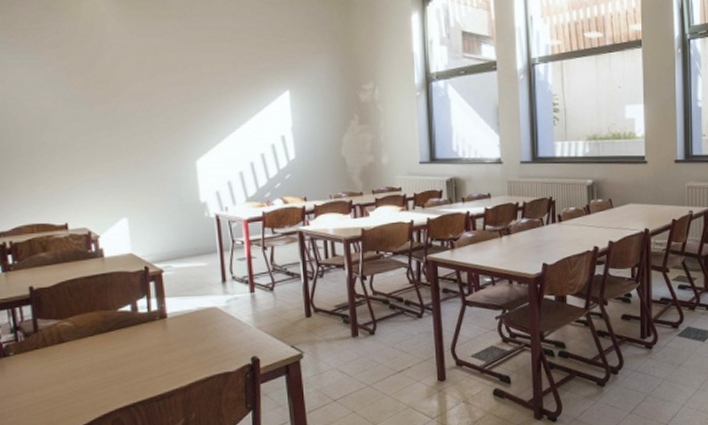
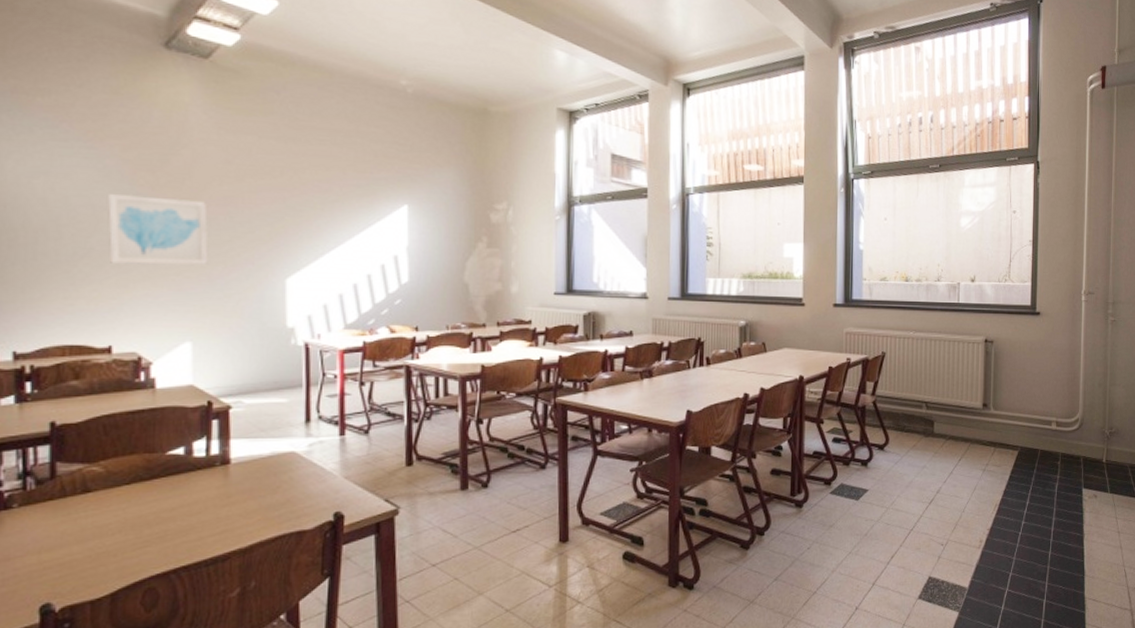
wall art: none [52,95,135,156] -> present [107,194,210,266]

